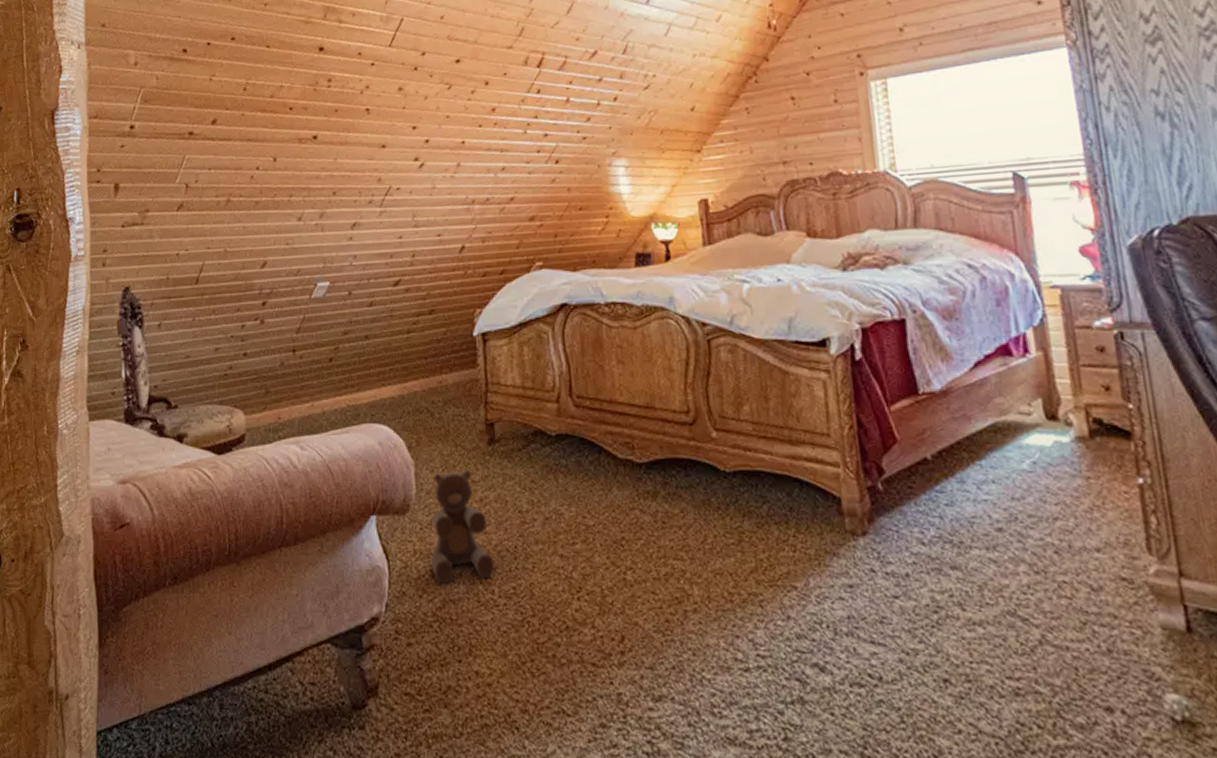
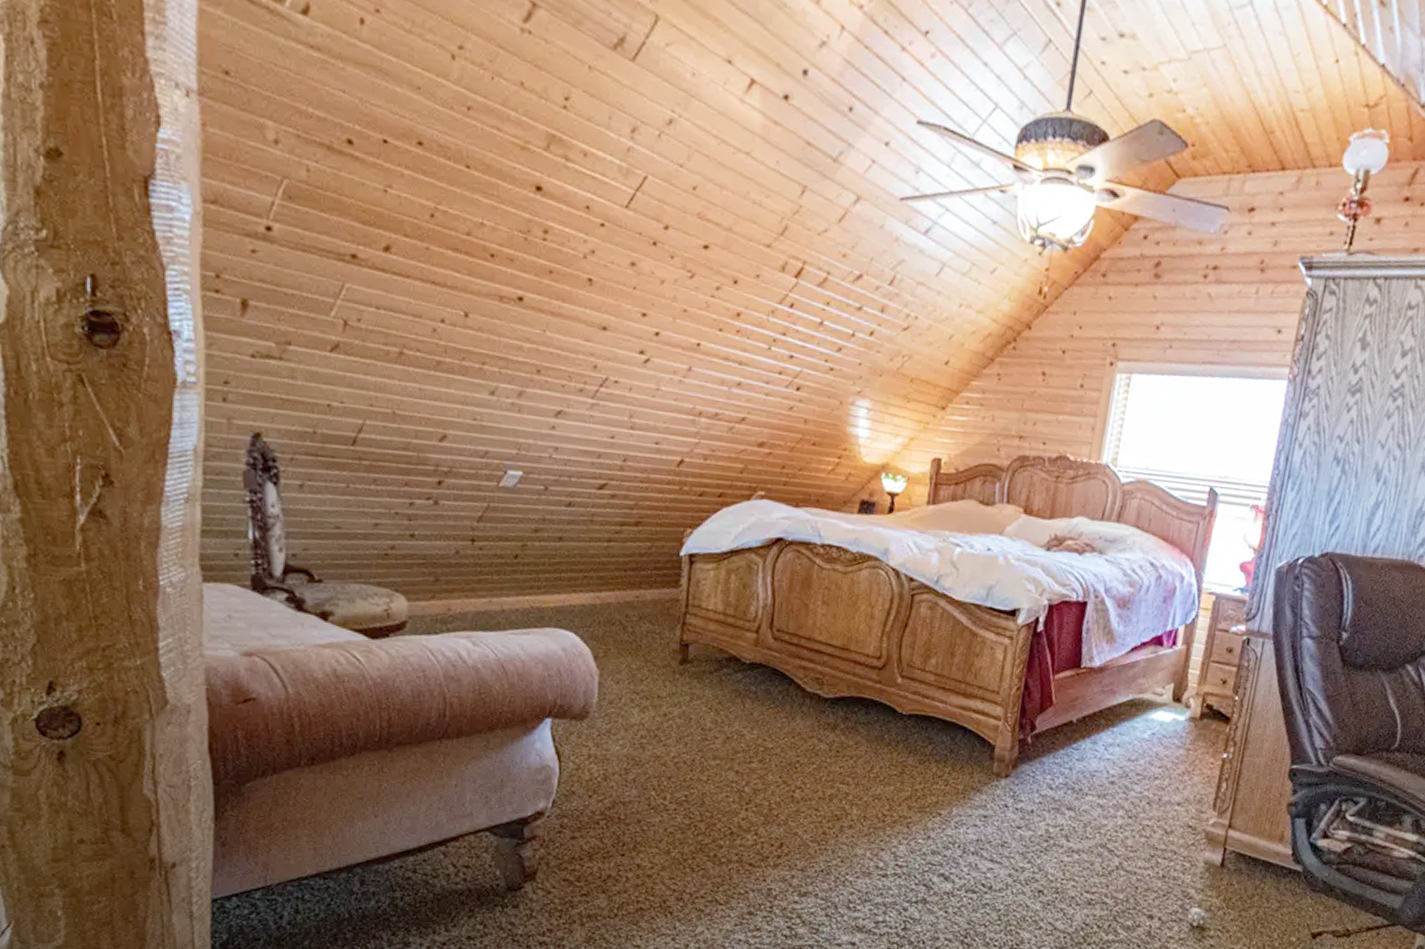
teddy bear: present [430,469,495,584] -> none [604,685,671,787]

